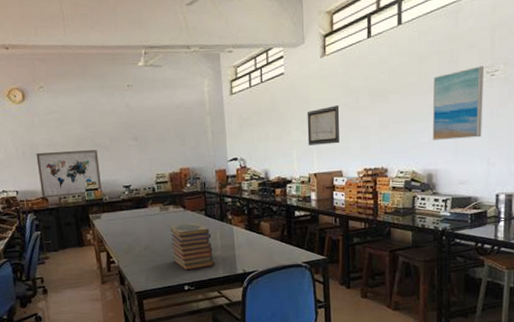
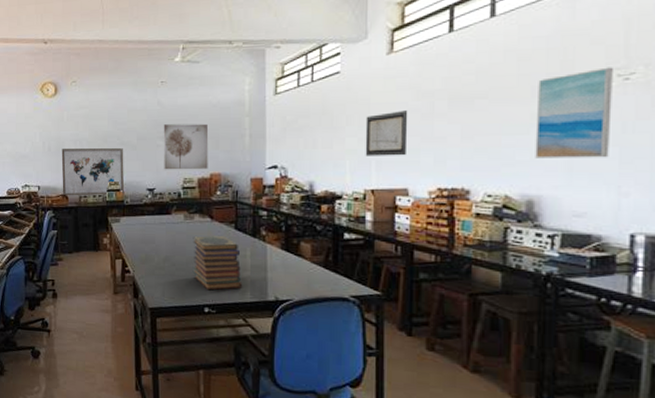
wall art: none [133,123,178,168] -> present [163,123,209,170]

